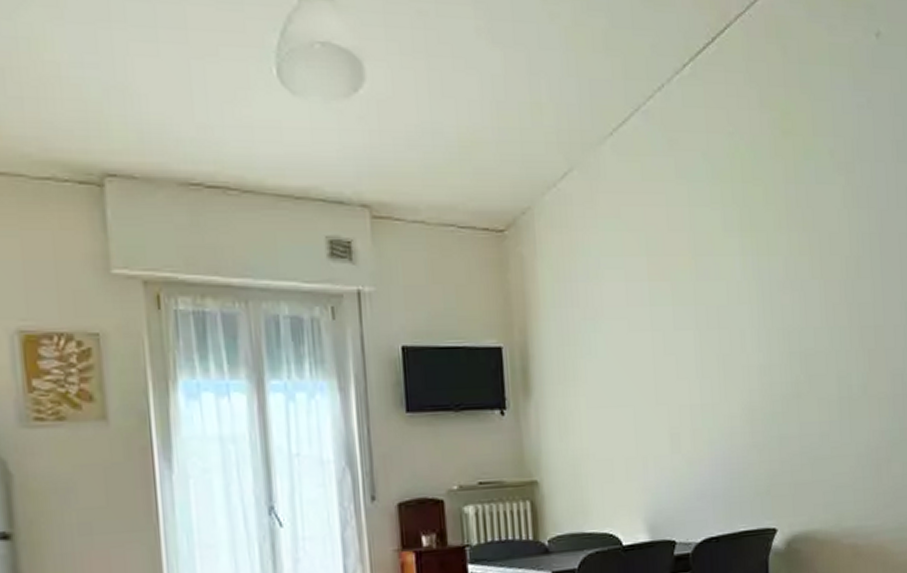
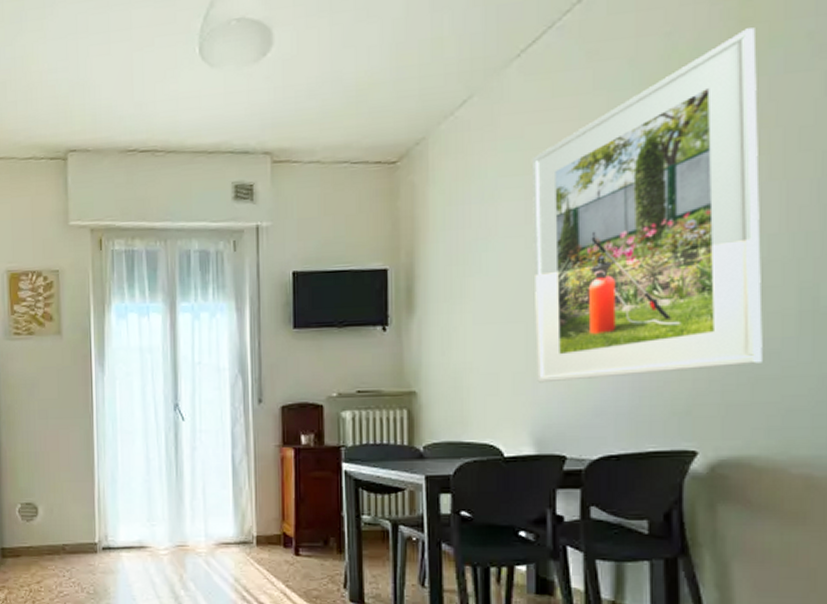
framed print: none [629,139,817,468] -> present [533,27,763,383]

